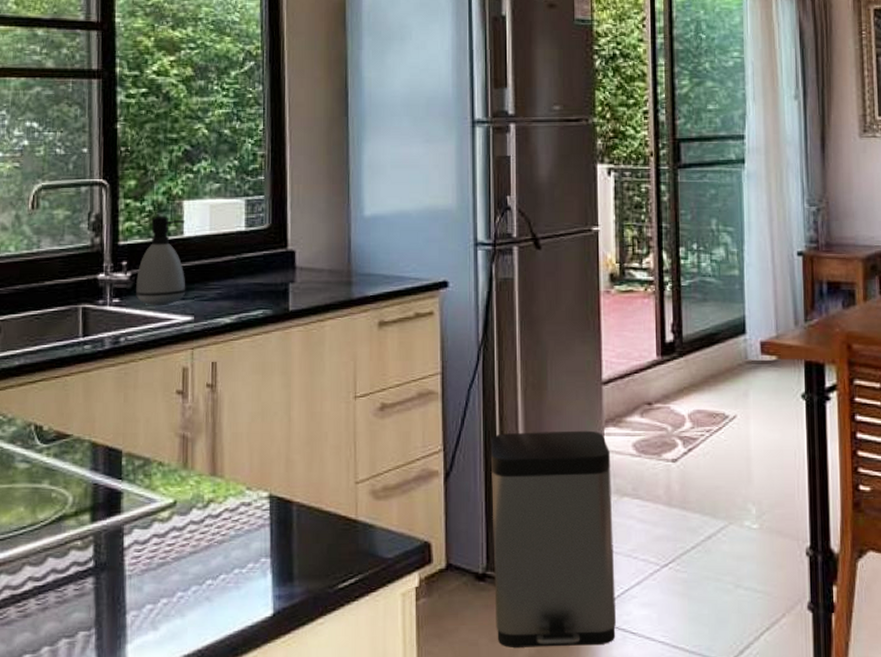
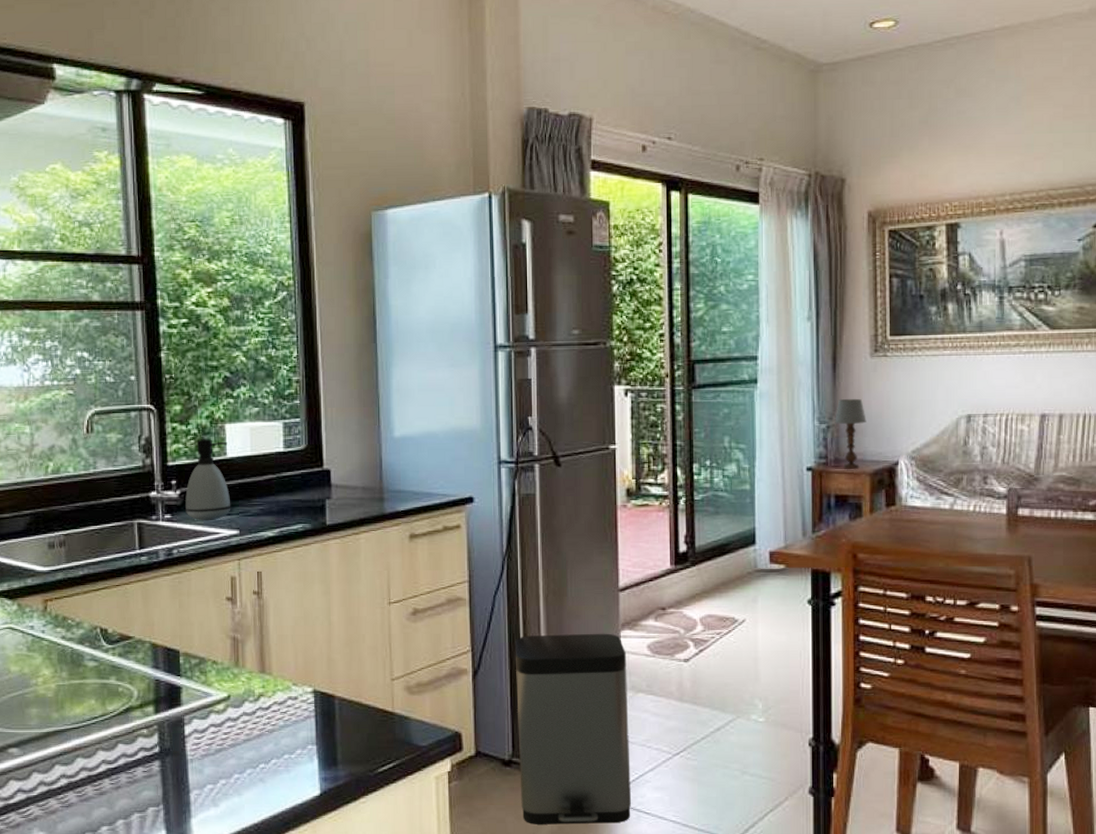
table lamp: none [825,180,857,254] -> present [835,398,867,469]

